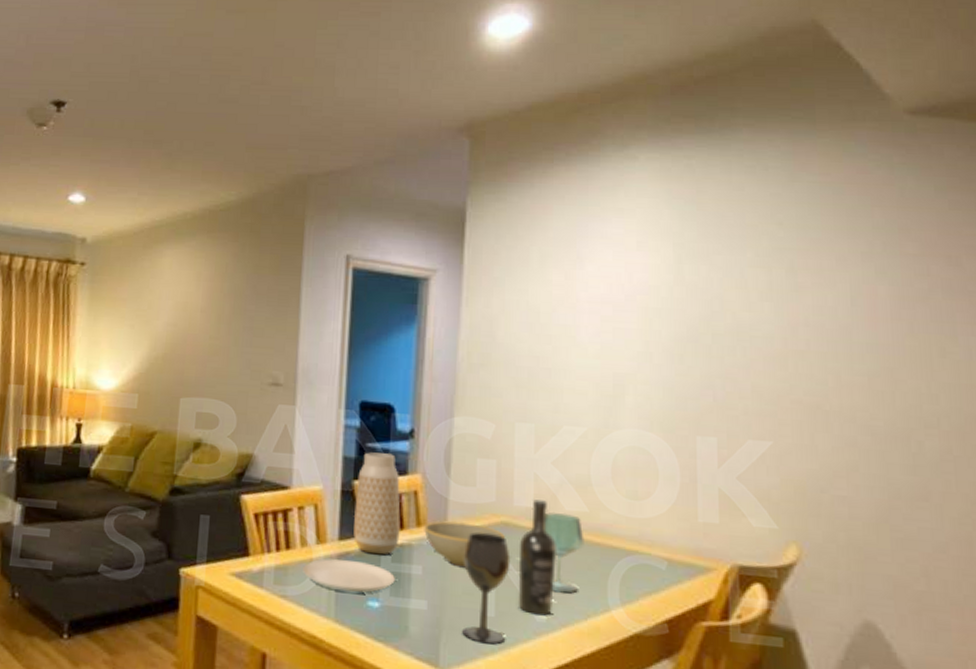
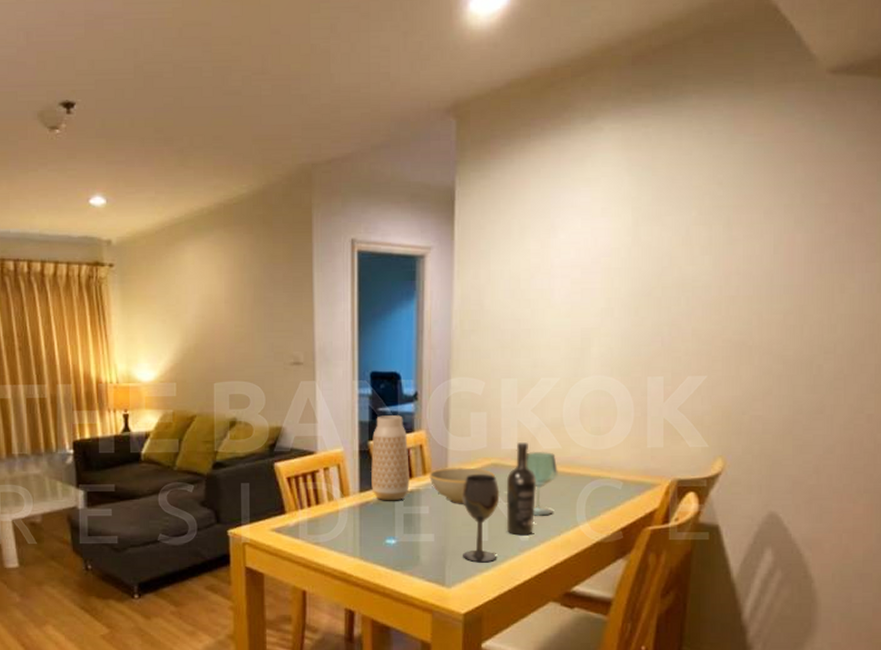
plate: present [303,559,395,593] -> none [331,507,407,534]

